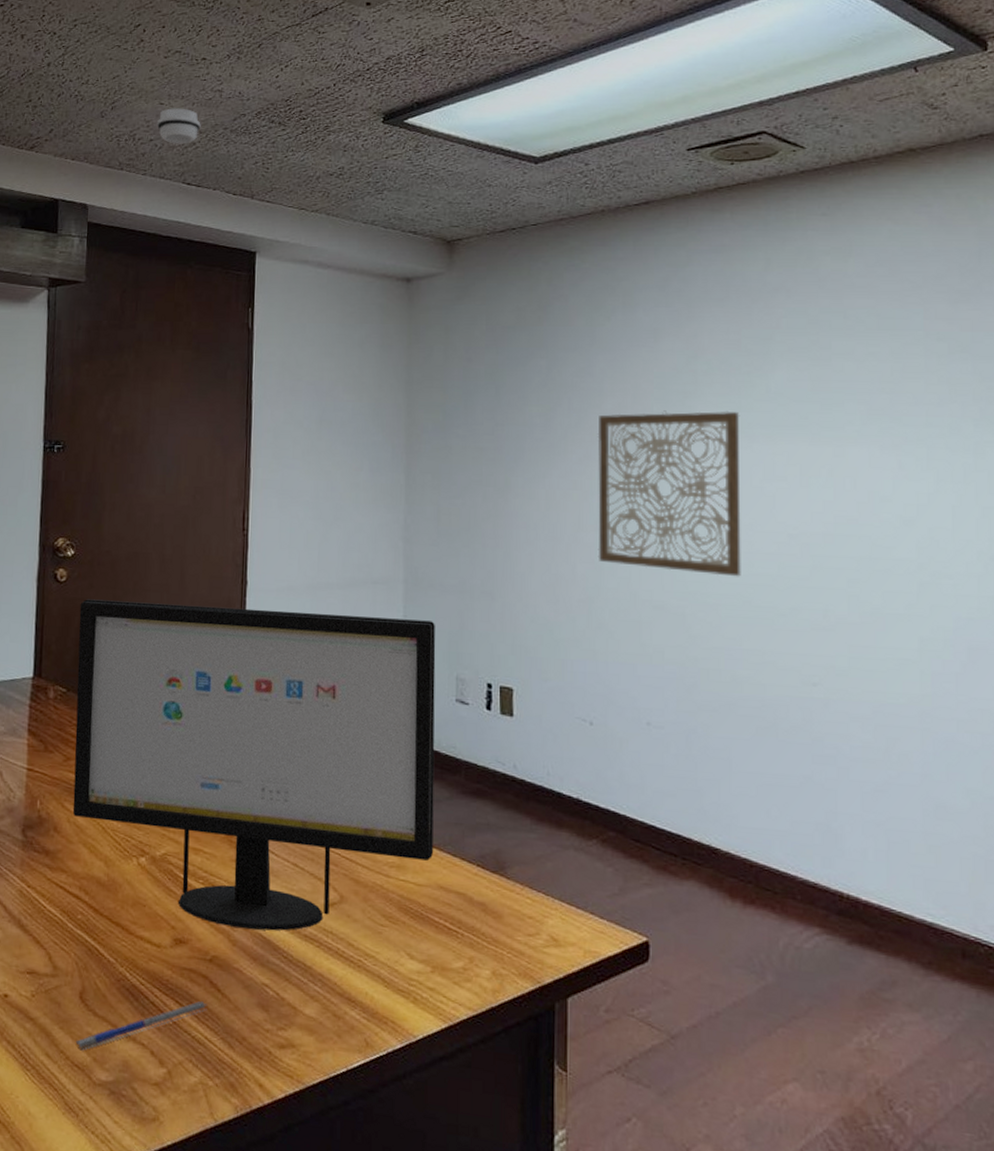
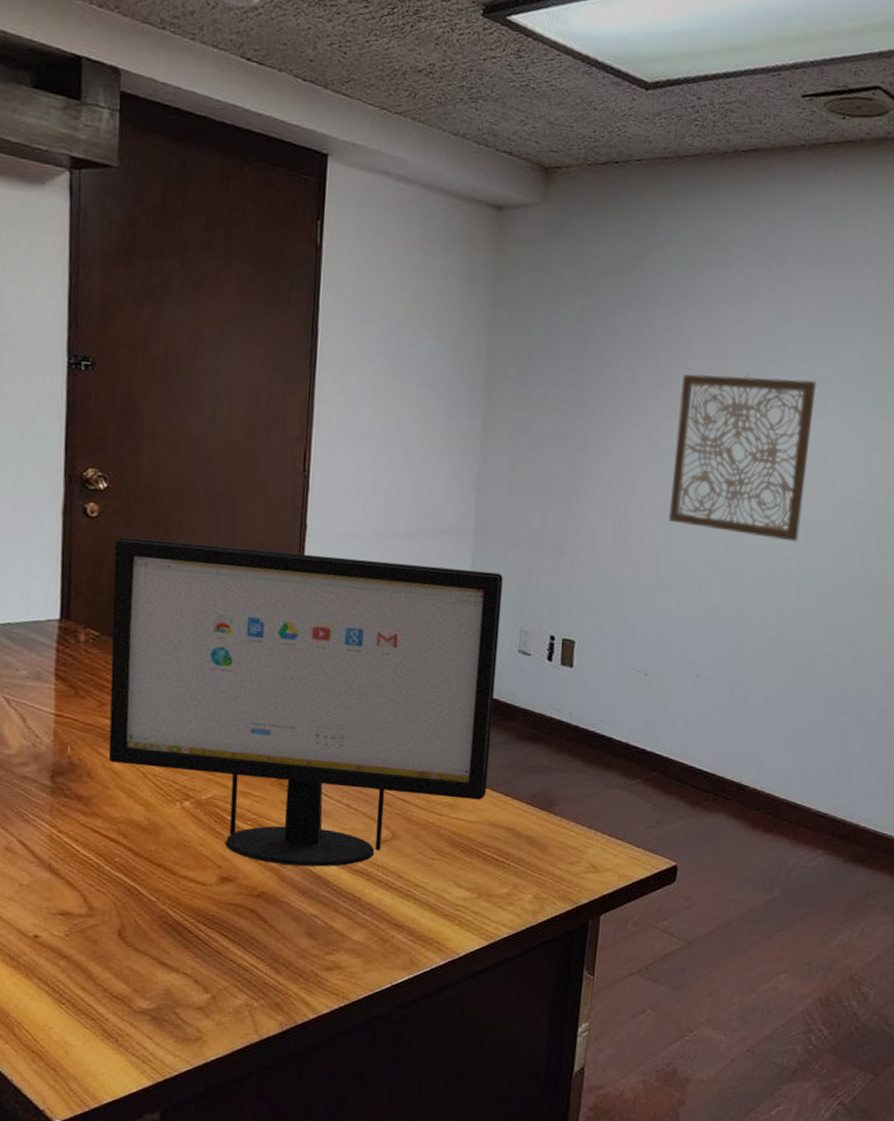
pen: present [75,1001,207,1051] -> none [114,933,254,983]

